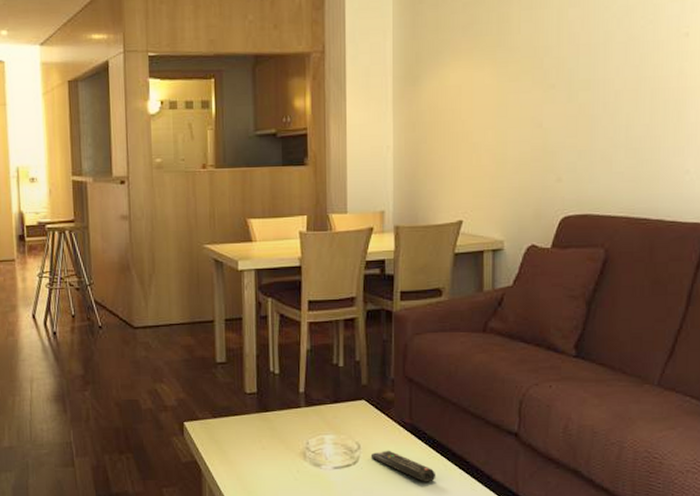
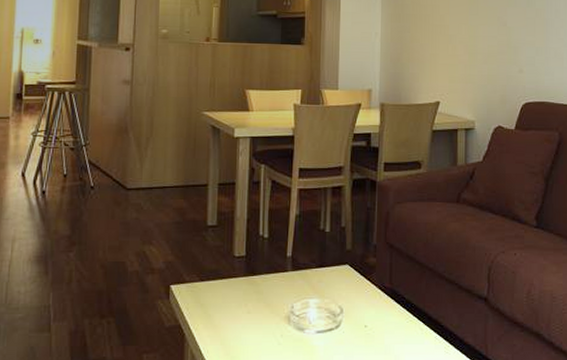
remote control: present [370,450,436,482] -> none [352,314,413,346]

